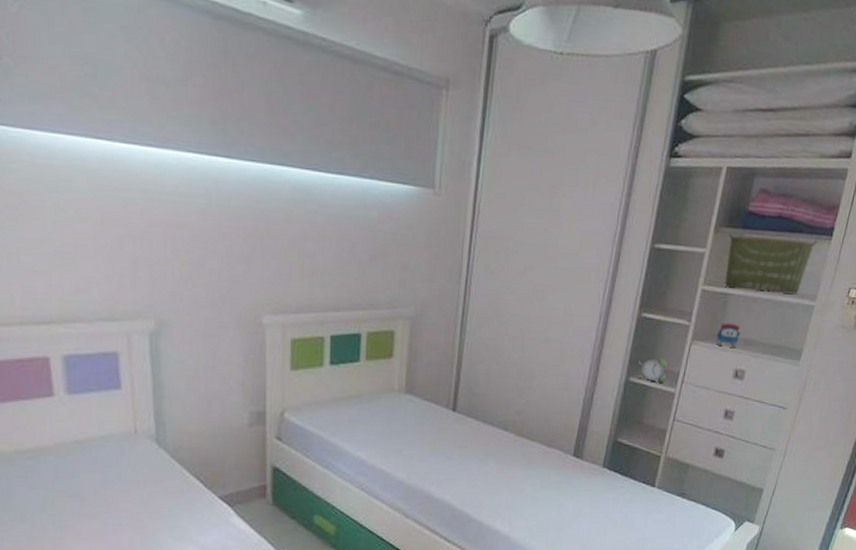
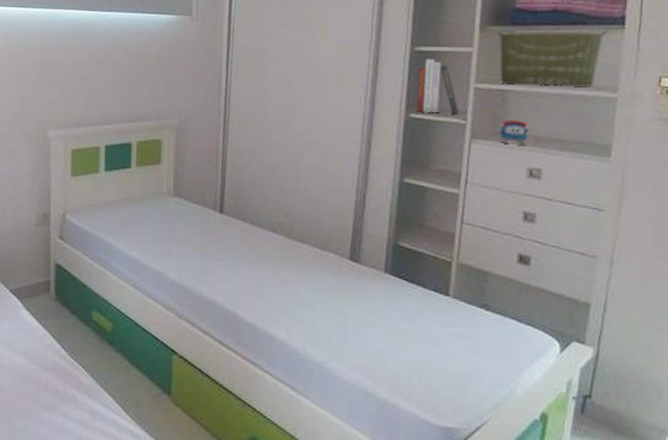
alarm clock: present [637,357,670,384] -> none [412,157,450,185]
books: none [648,257,686,315] -> present [416,58,459,114]

